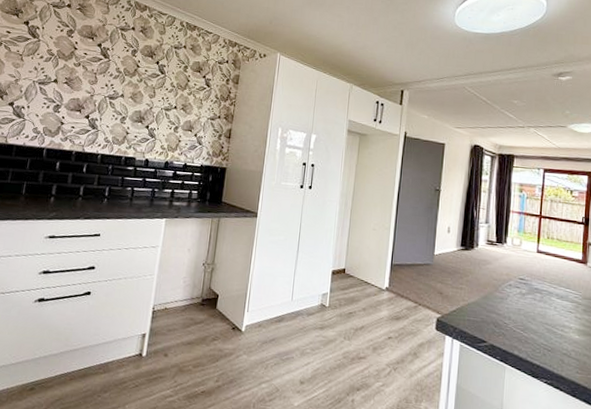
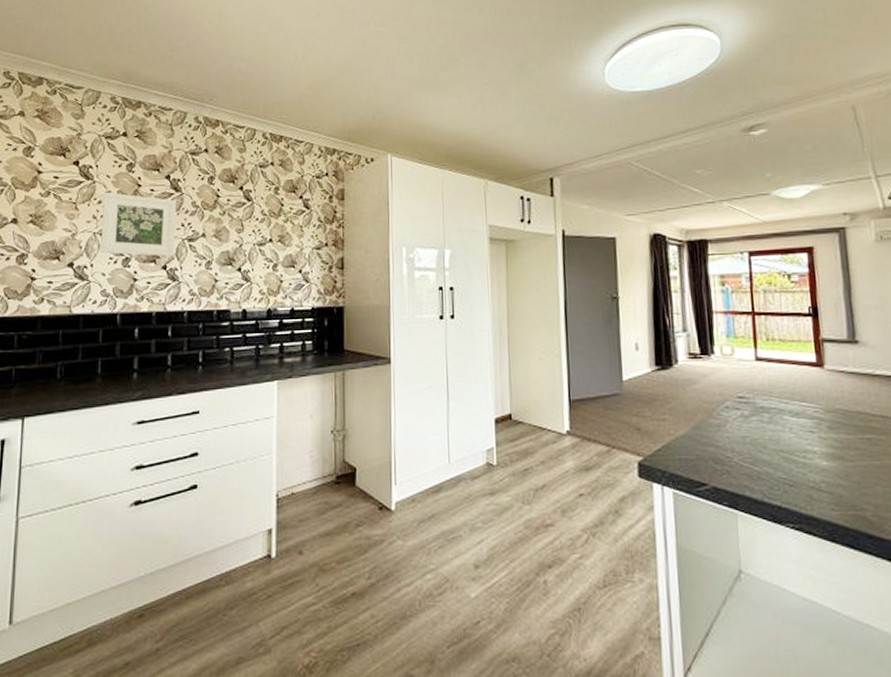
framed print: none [37,49,104,110] -> present [100,191,177,257]

